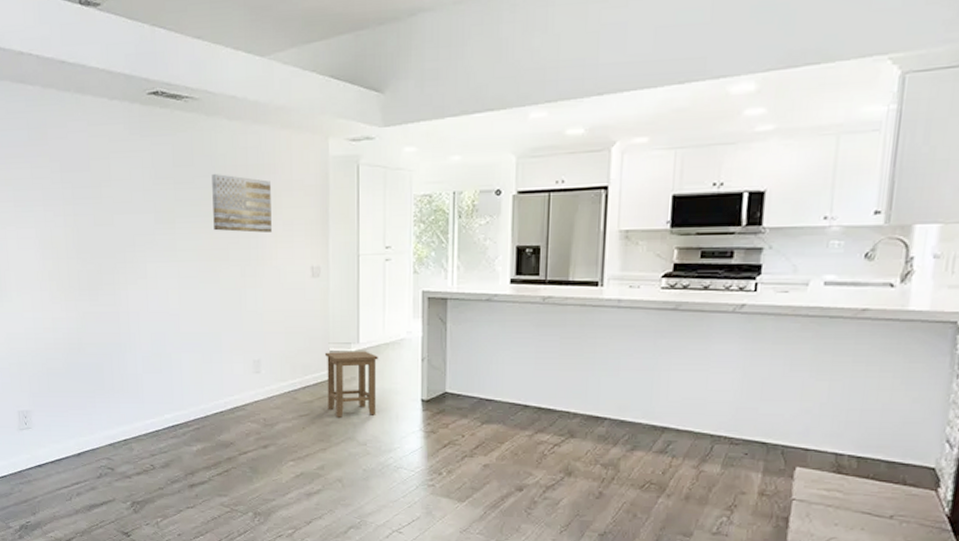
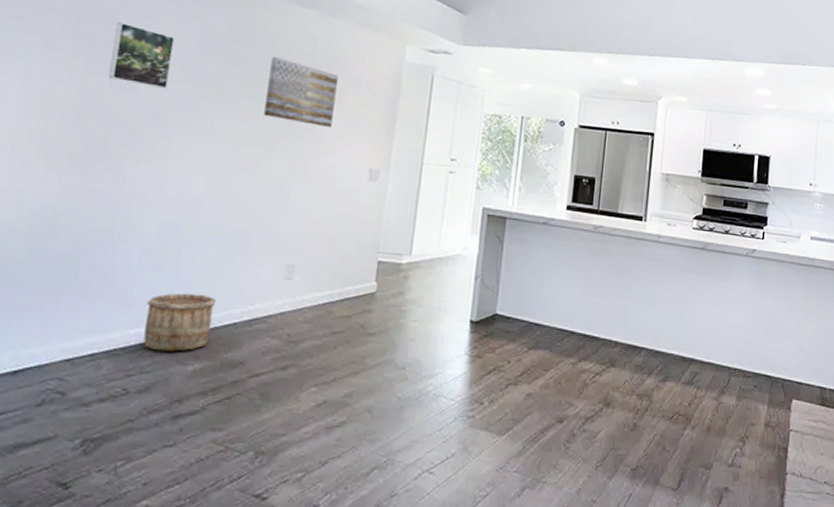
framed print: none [87,167,135,220] -> present [109,22,175,89]
wooden bucket: none [155,389,204,436] -> present [143,293,216,352]
stool: present [324,351,378,418] -> none [366,262,430,337]

